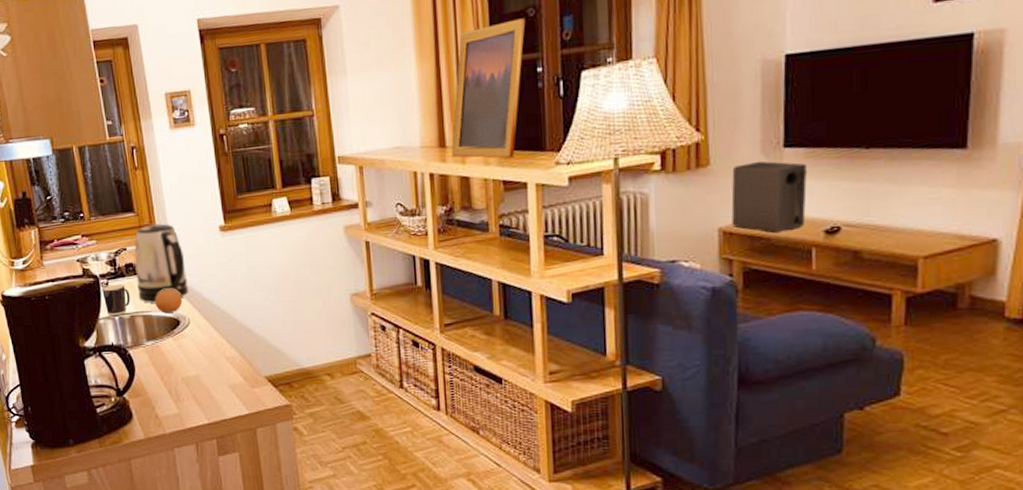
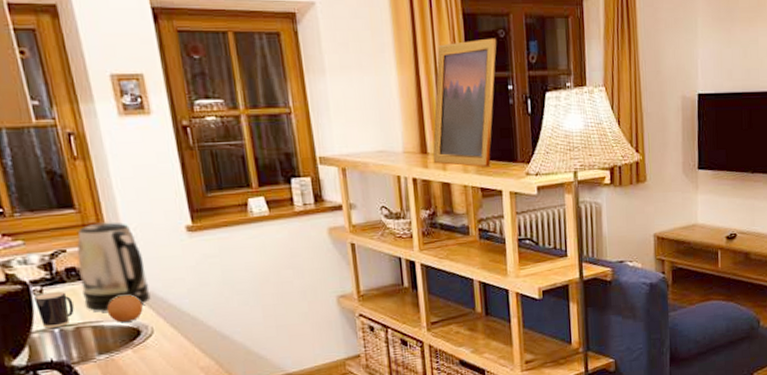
speaker: present [731,161,808,234] -> none [662,179,715,239]

